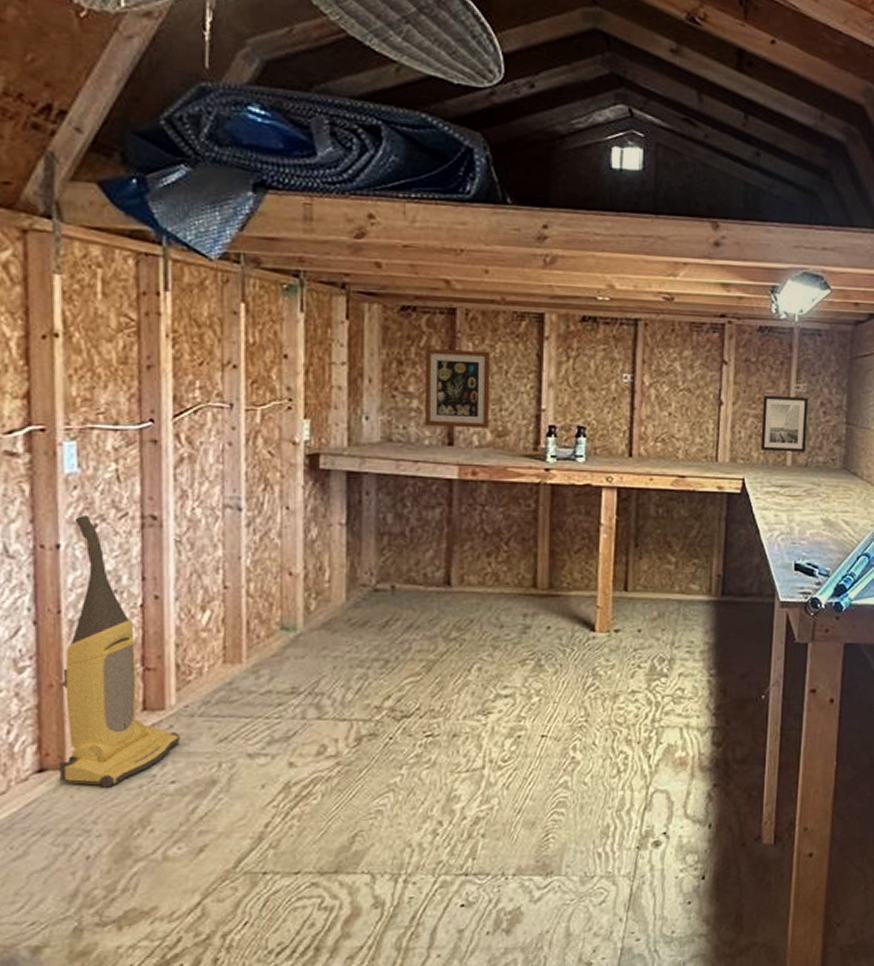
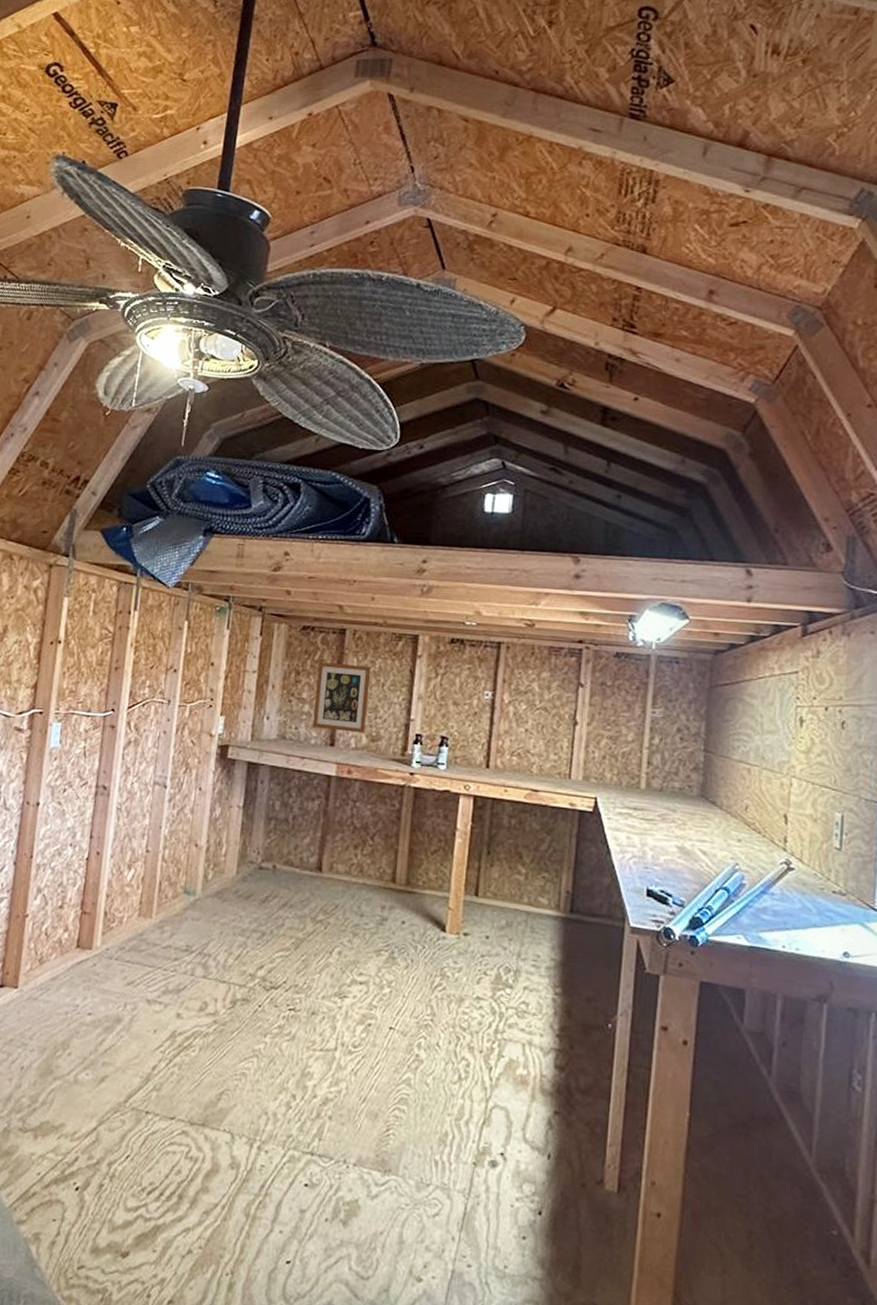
vacuum cleaner: present [59,514,180,788] -> none [13,780,100,1010]
wall art: present [760,396,809,452] -> none [614,718,665,777]

